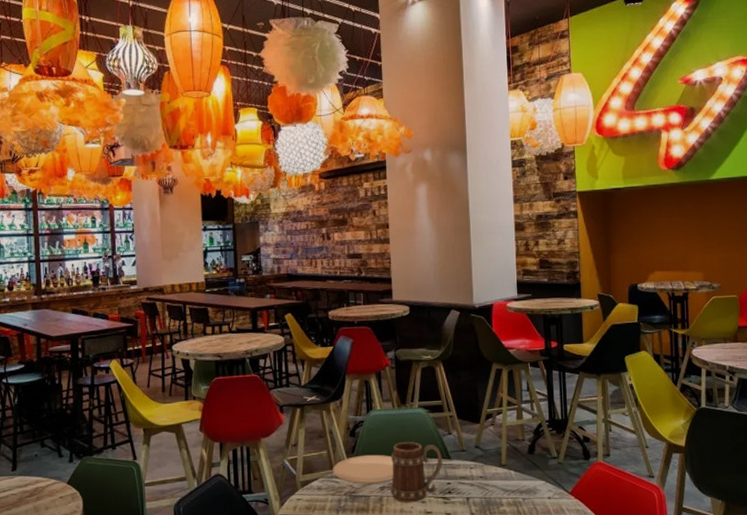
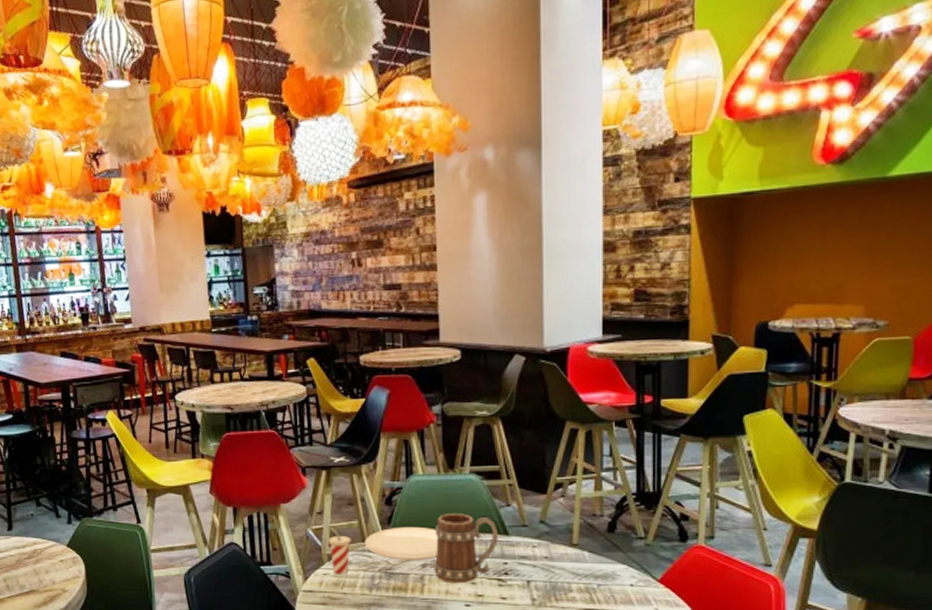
beverage cup: none [301,456,321,499] -> present [327,526,351,575]

